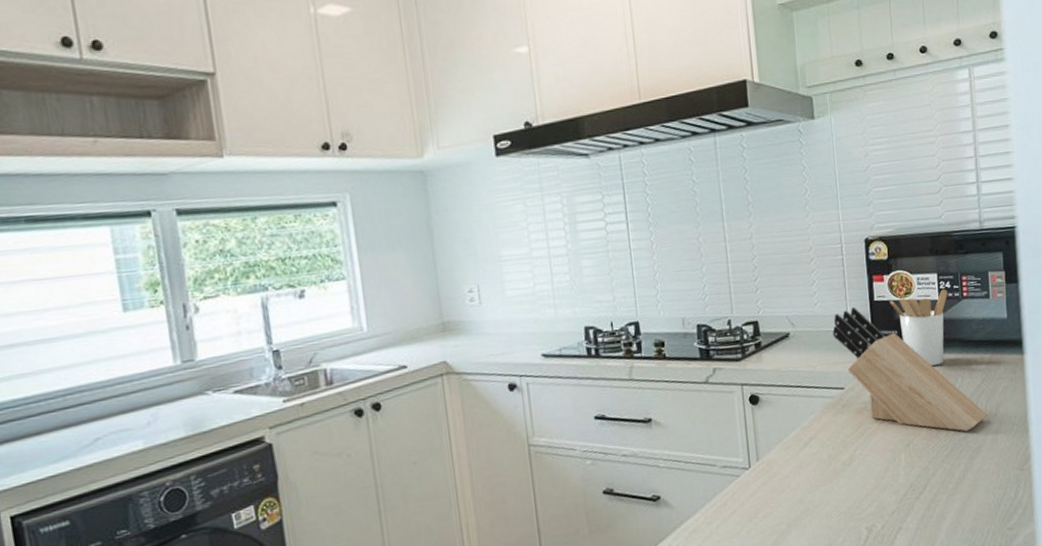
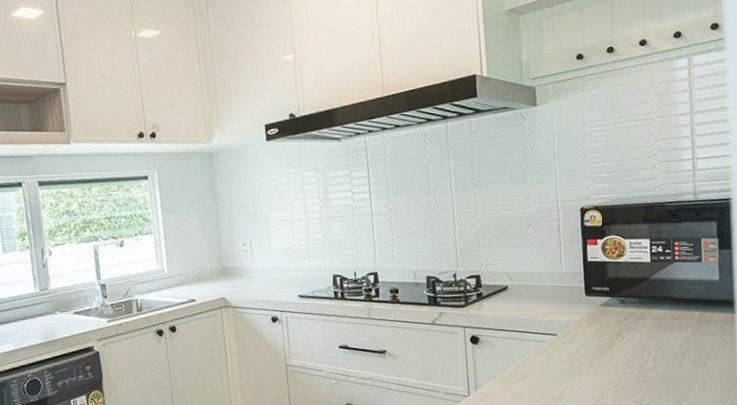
knife block: present [833,307,988,432] -> none [548,266,696,379]
utensil holder: present [889,288,947,366] -> none [602,252,659,319]

